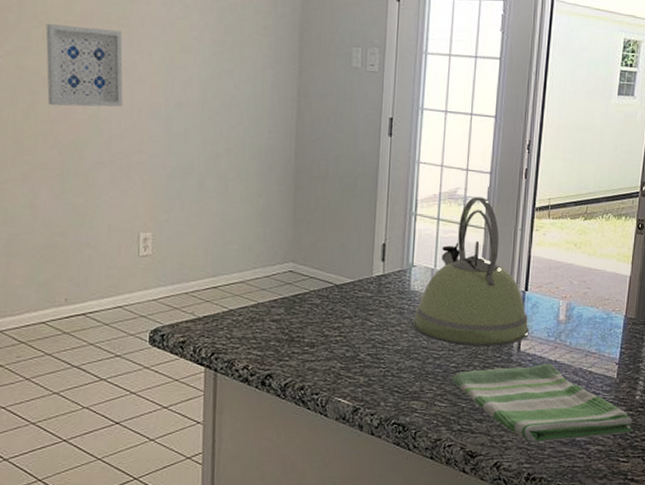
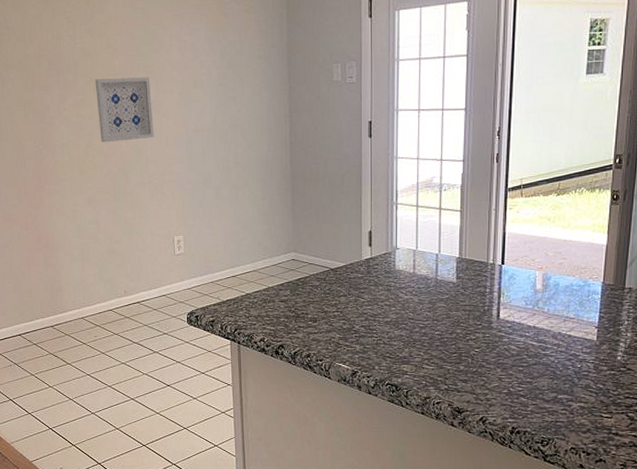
kettle: present [412,197,529,346] -> none [399,183,507,315]
dish towel: present [451,363,633,443] -> none [437,329,615,400]

